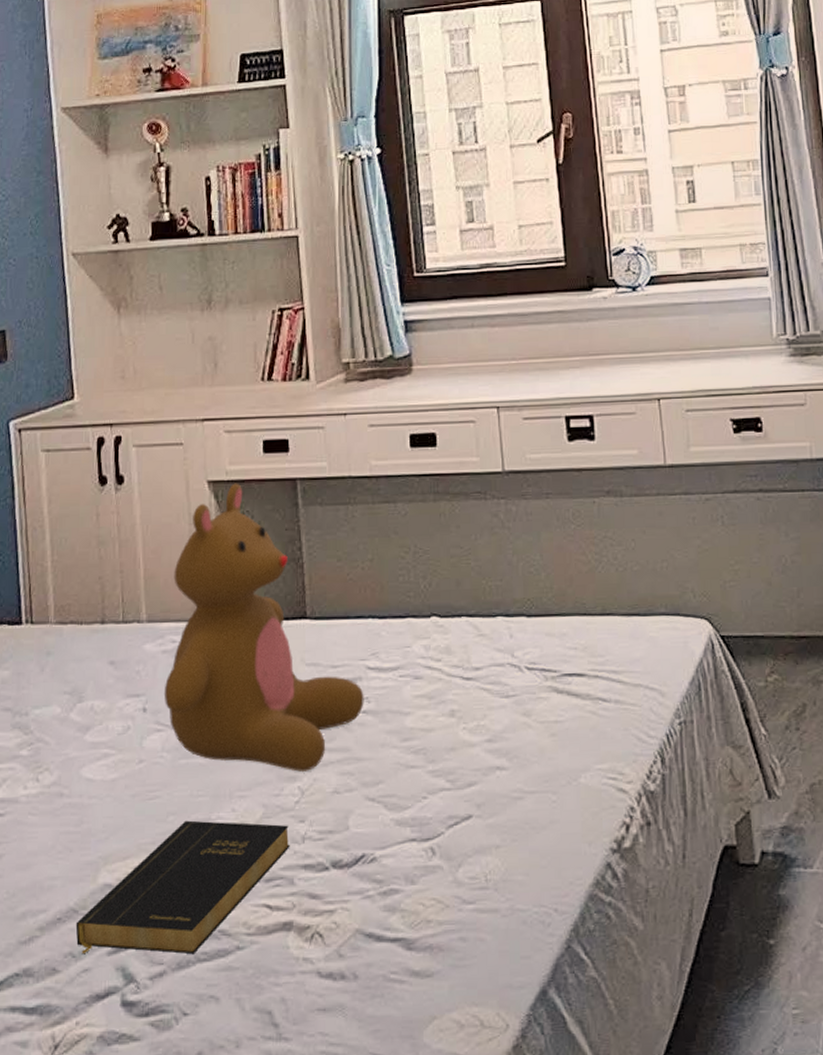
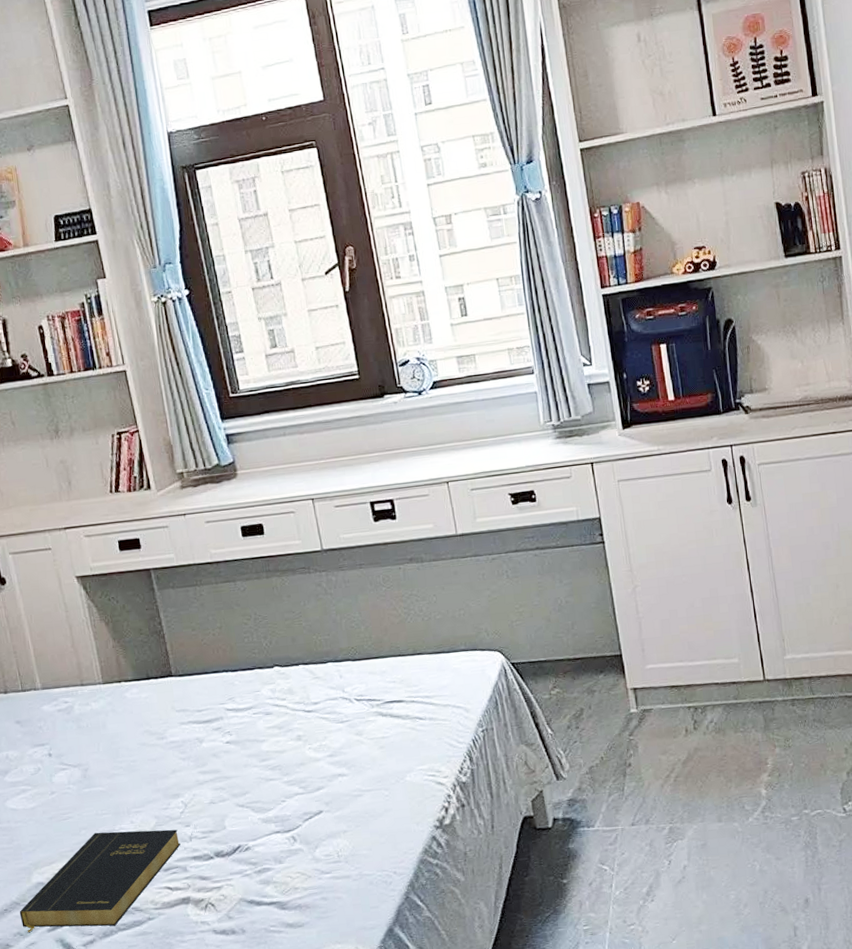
teddy bear: present [164,483,364,772] -> none [58,576,227,790]

